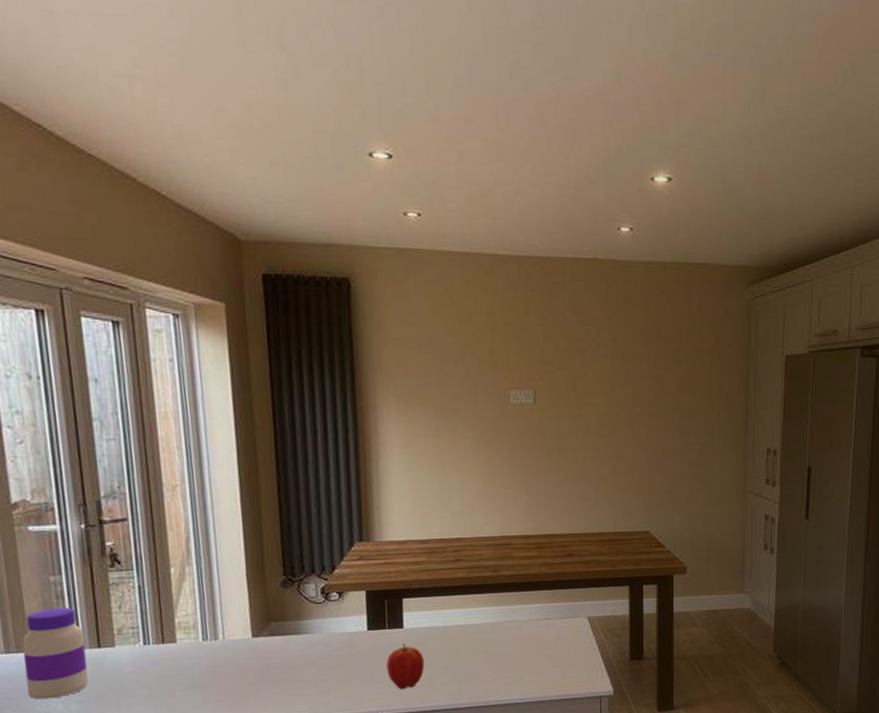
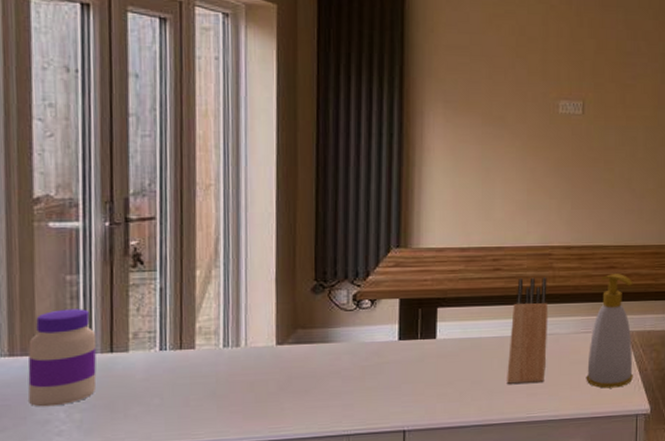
apple: present [386,643,425,690] -> none [416,355,456,404]
knife block: none [473,566,511,670] -> present [507,277,549,384]
soap bottle: none [549,561,595,672] -> present [586,274,633,389]

